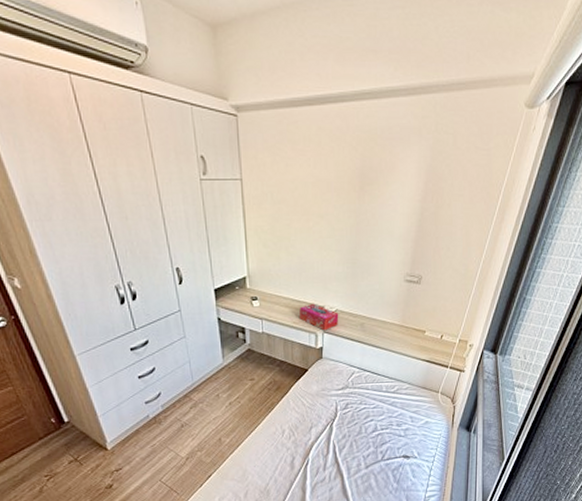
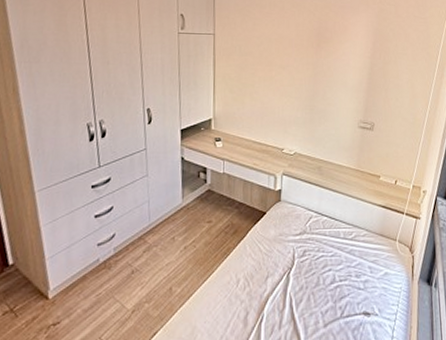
tissue box: present [300,303,339,331] -> none [260,145,298,173]

